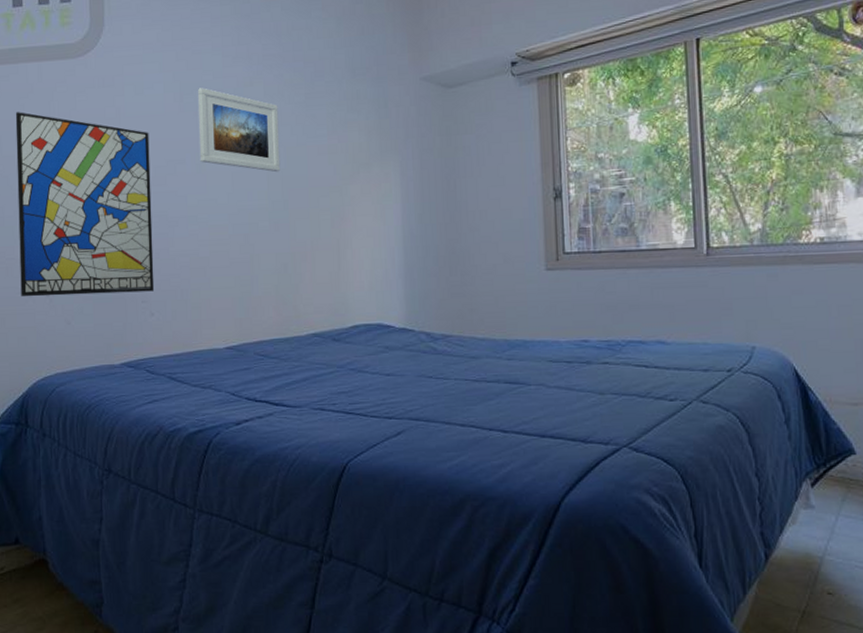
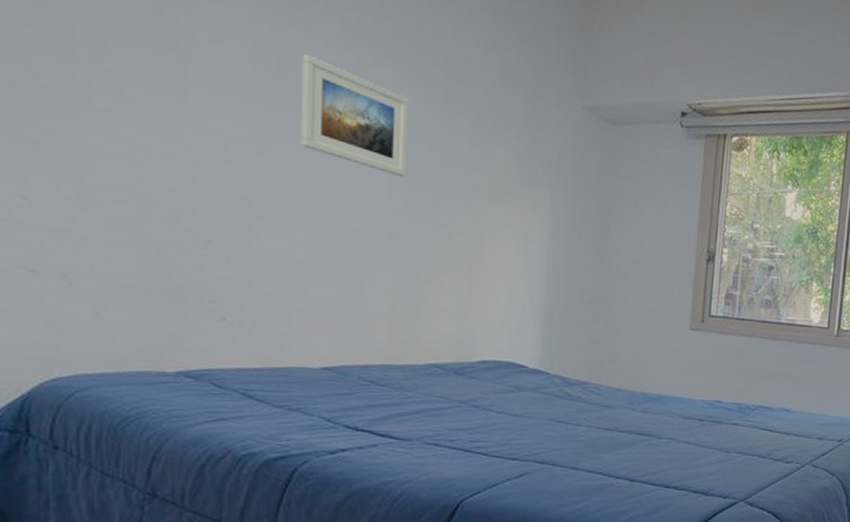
wall art: present [15,112,155,297] -> none [14,22,229,292]

